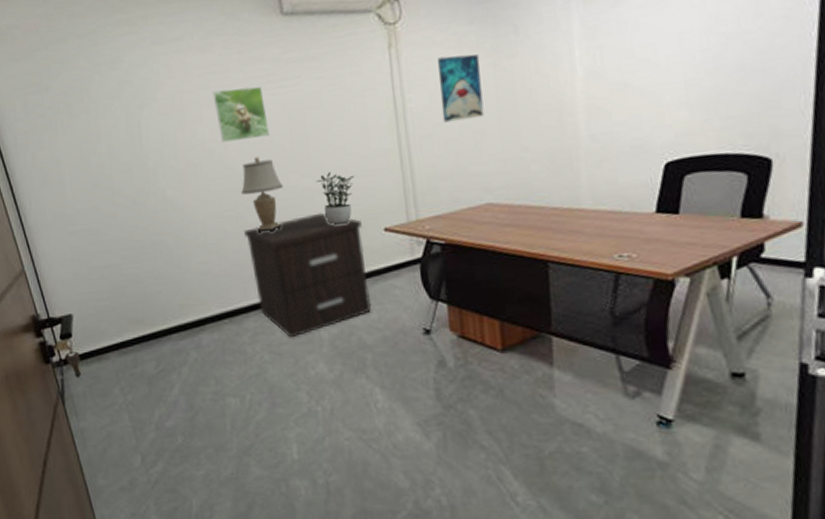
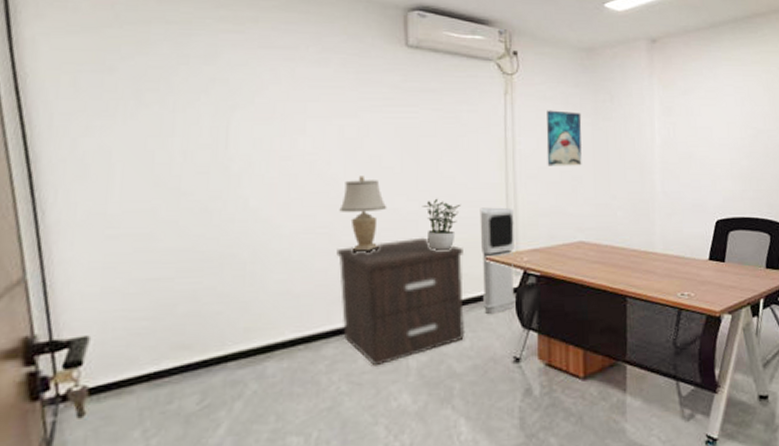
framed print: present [212,86,269,142] -> none [321,104,379,157]
air purifier: none [374,174,421,287] -> present [480,207,515,315]

